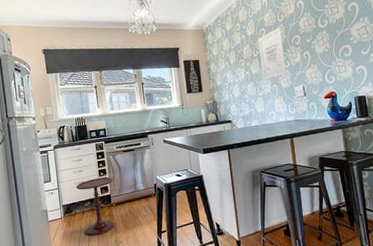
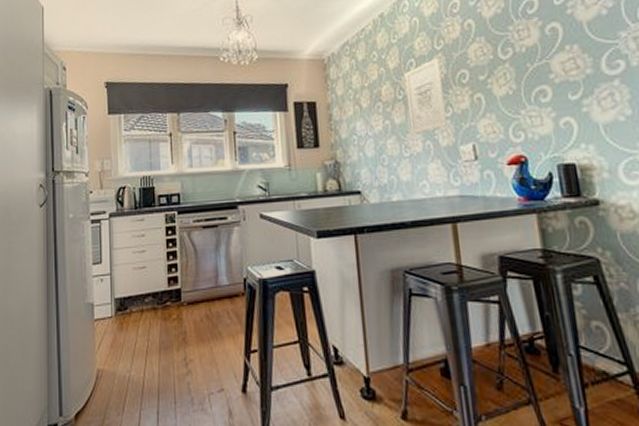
side table: present [75,177,115,236] -> none [134,262,186,348]

